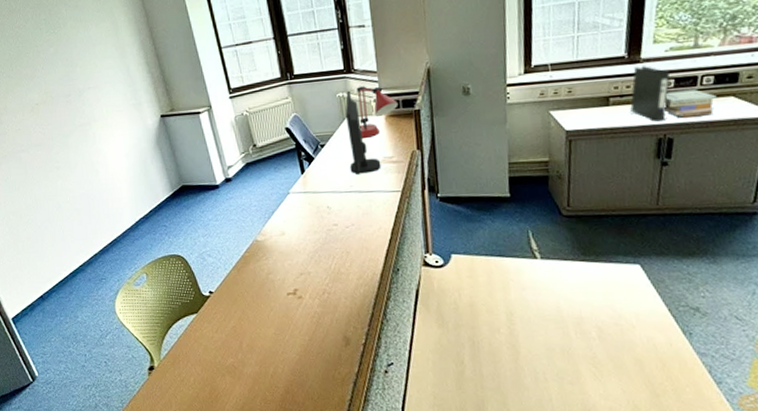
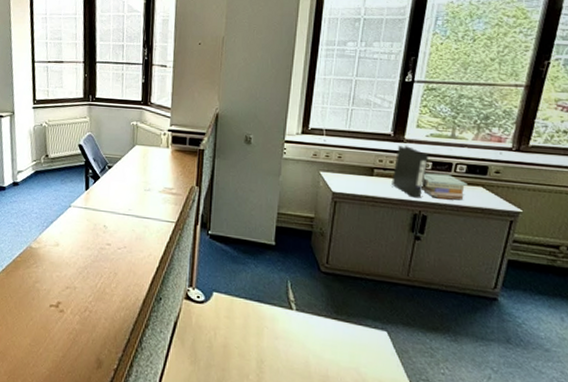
monitor: present [345,90,381,176] -> none [131,120,161,201]
desk lamp: present [356,85,398,138] -> none [146,118,185,167]

